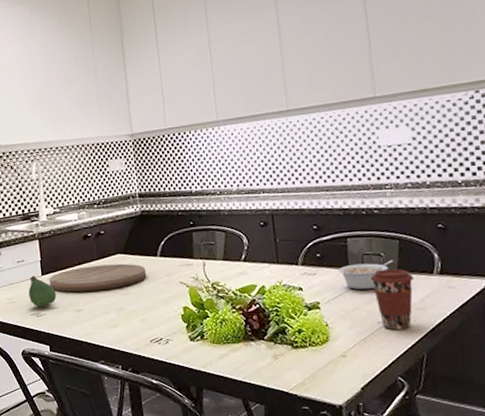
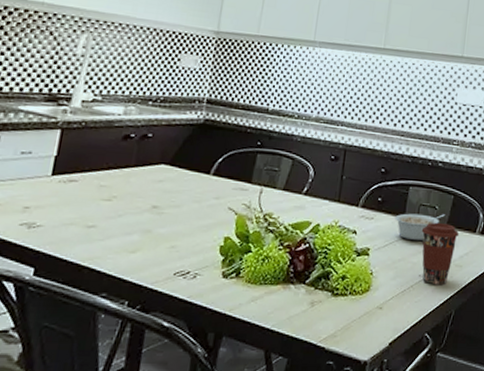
fruit: present [28,275,57,308] -> none [24,173,66,217]
cutting board: present [49,263,147,292] -> none [59,172,192,205]

